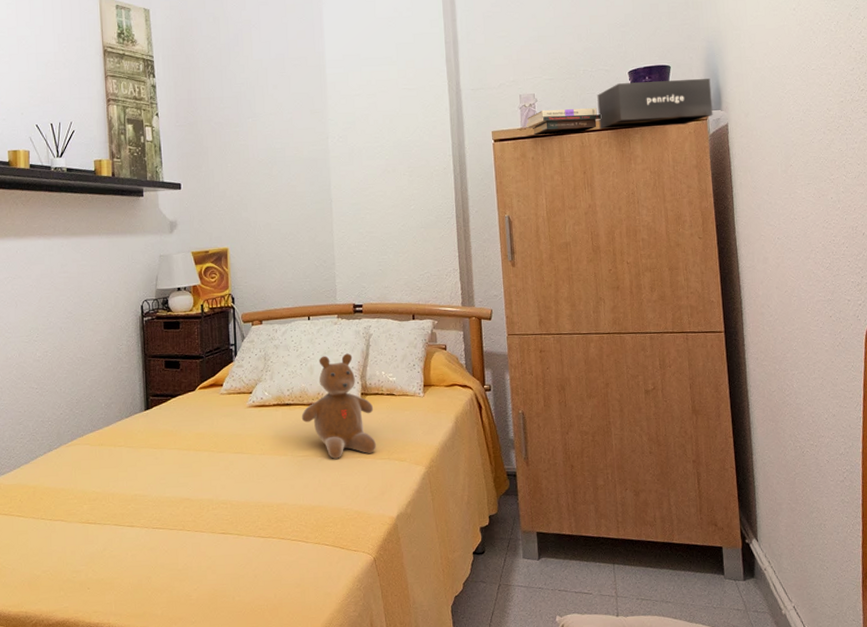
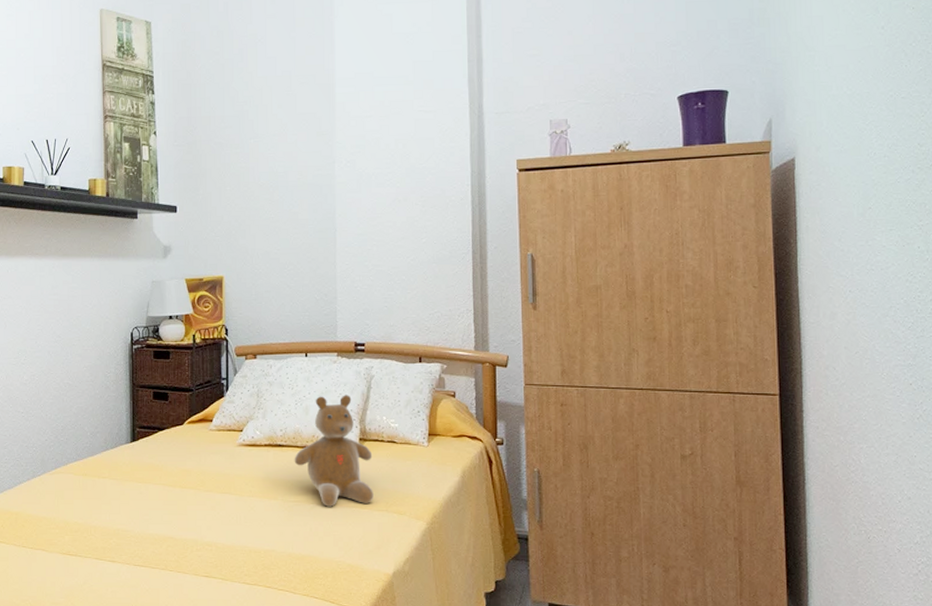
books: present [526,108,601,136] -> none [556,137,643,166]
box: present [597,78,713,130] -> none [640,105,777,161]

